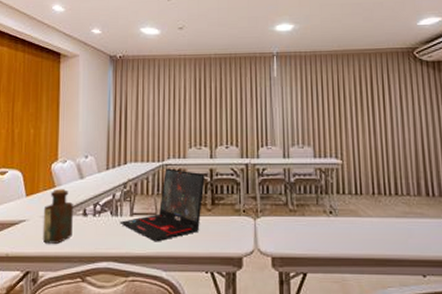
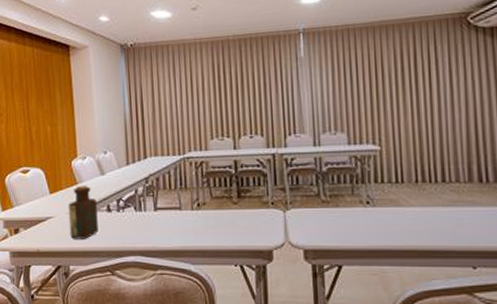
laptop: present [119,168,205,242] -> none [144,161,229,236]

